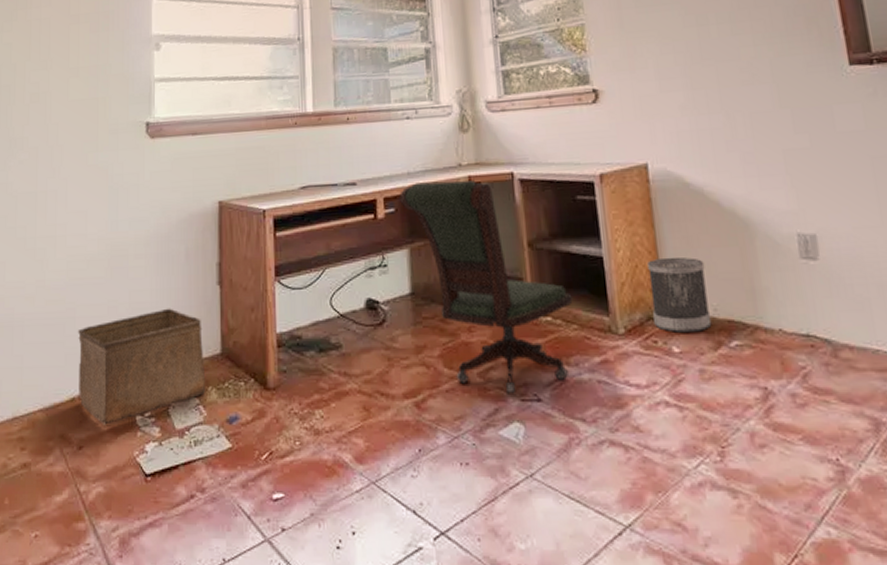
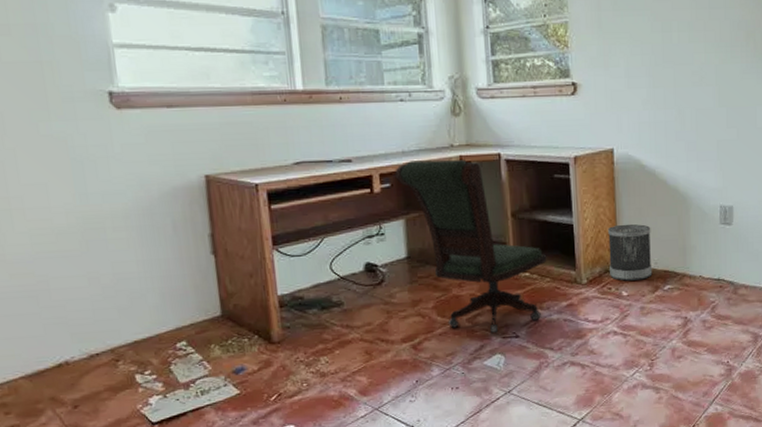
storage bin: present [77,308,206,425] -> none [54,277,209,385]

